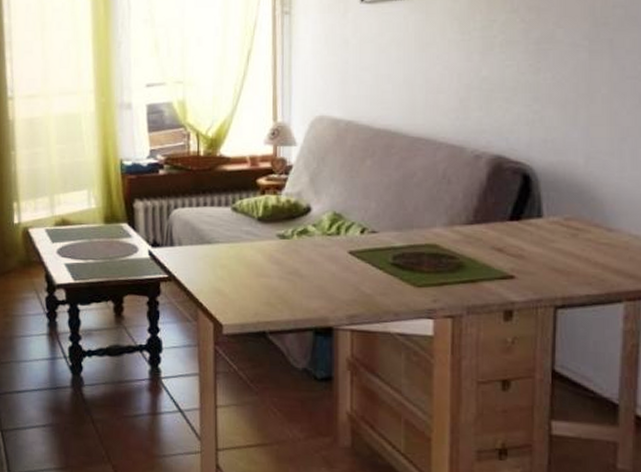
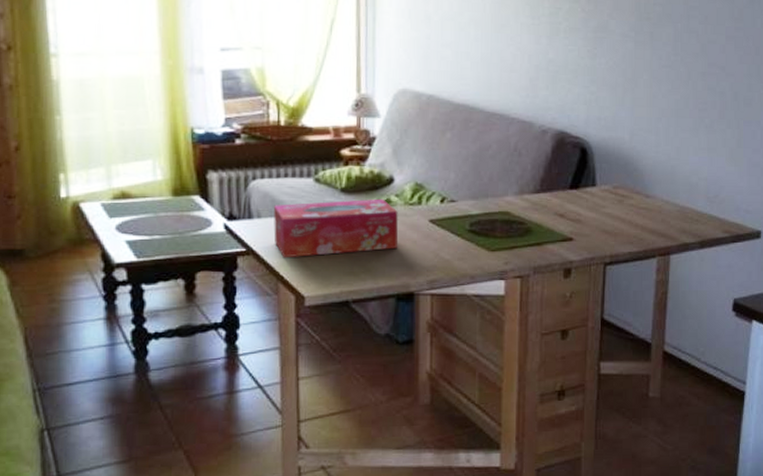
tissue box: none [193,228,315,286] -> present [273,198,398,258]

